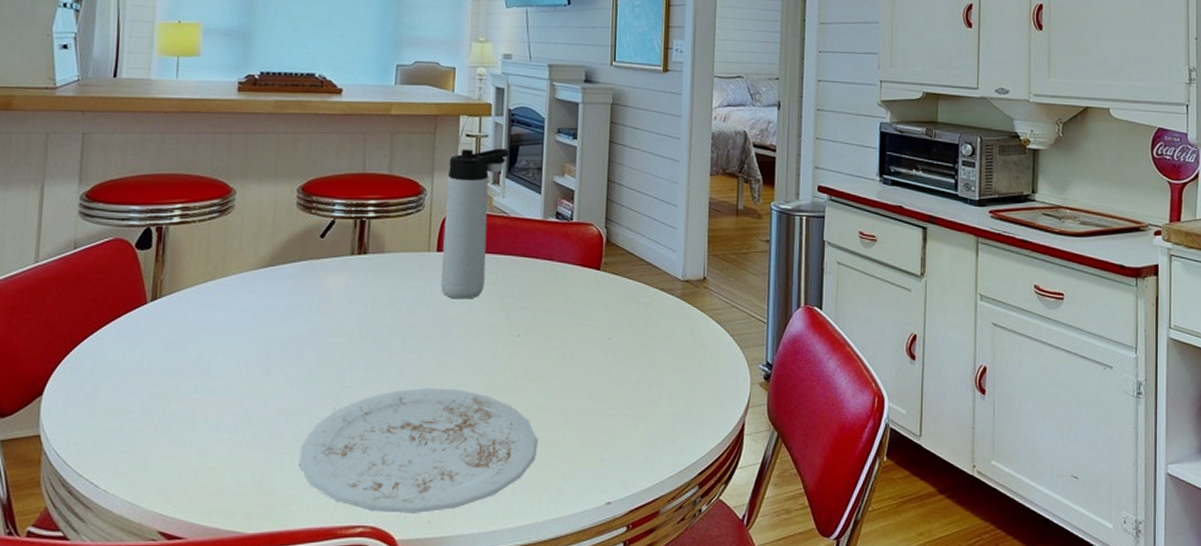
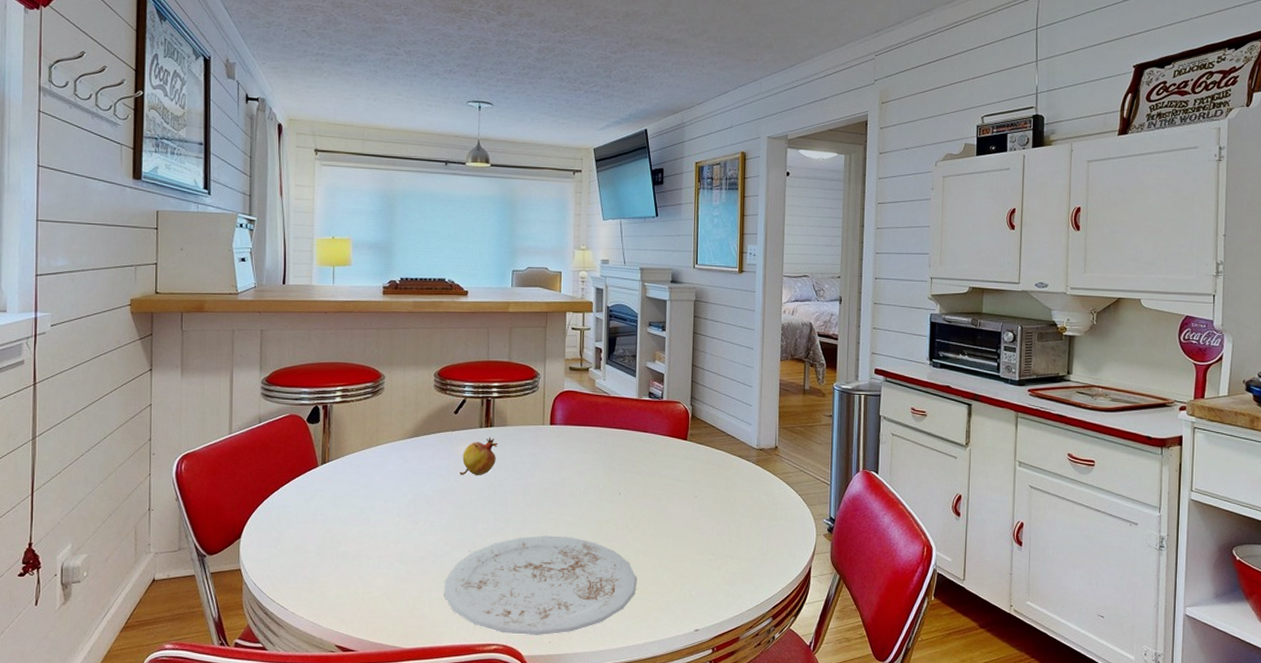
fruit: none [324,265,374,313] -> present [460,436,499,475]
thermos bottle: present [440,148,510,299] -> none [553,339,609,464]

